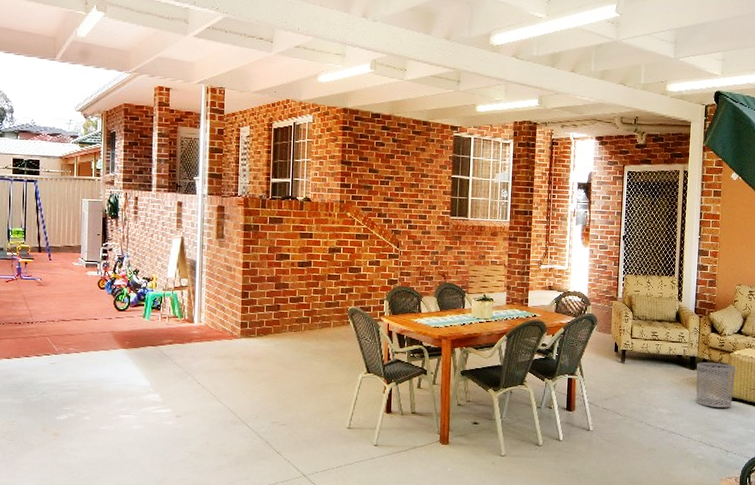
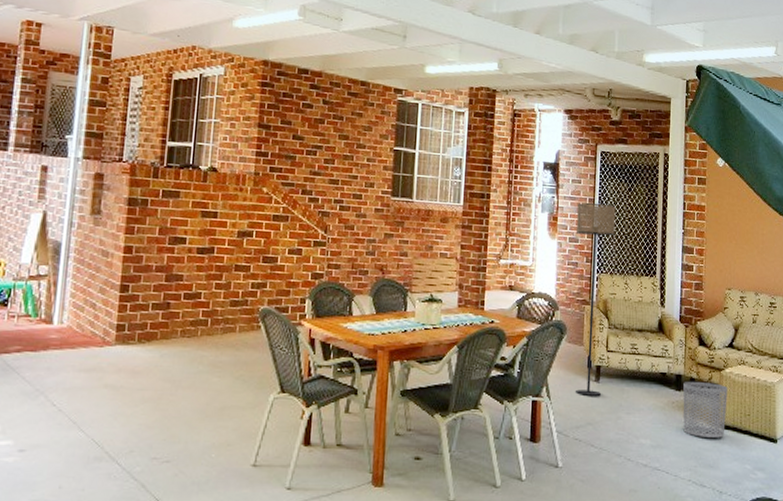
floor lamp: none [605,215,641,374] -> present [576,202,616,396]

